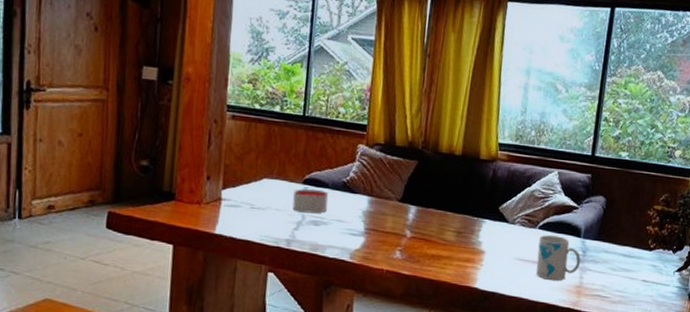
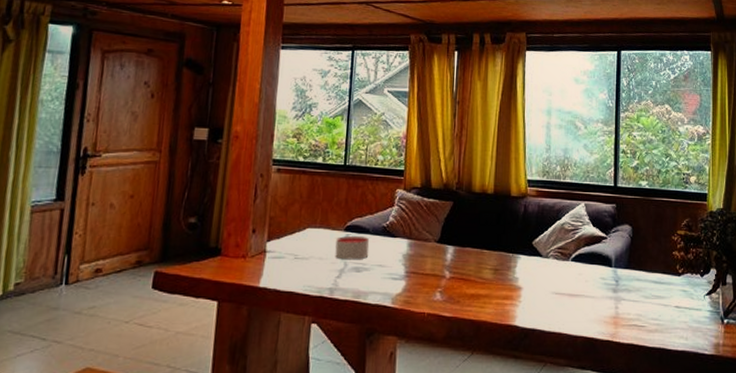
mug: present [535,235,581,281] -> none [572,267,614,313]

